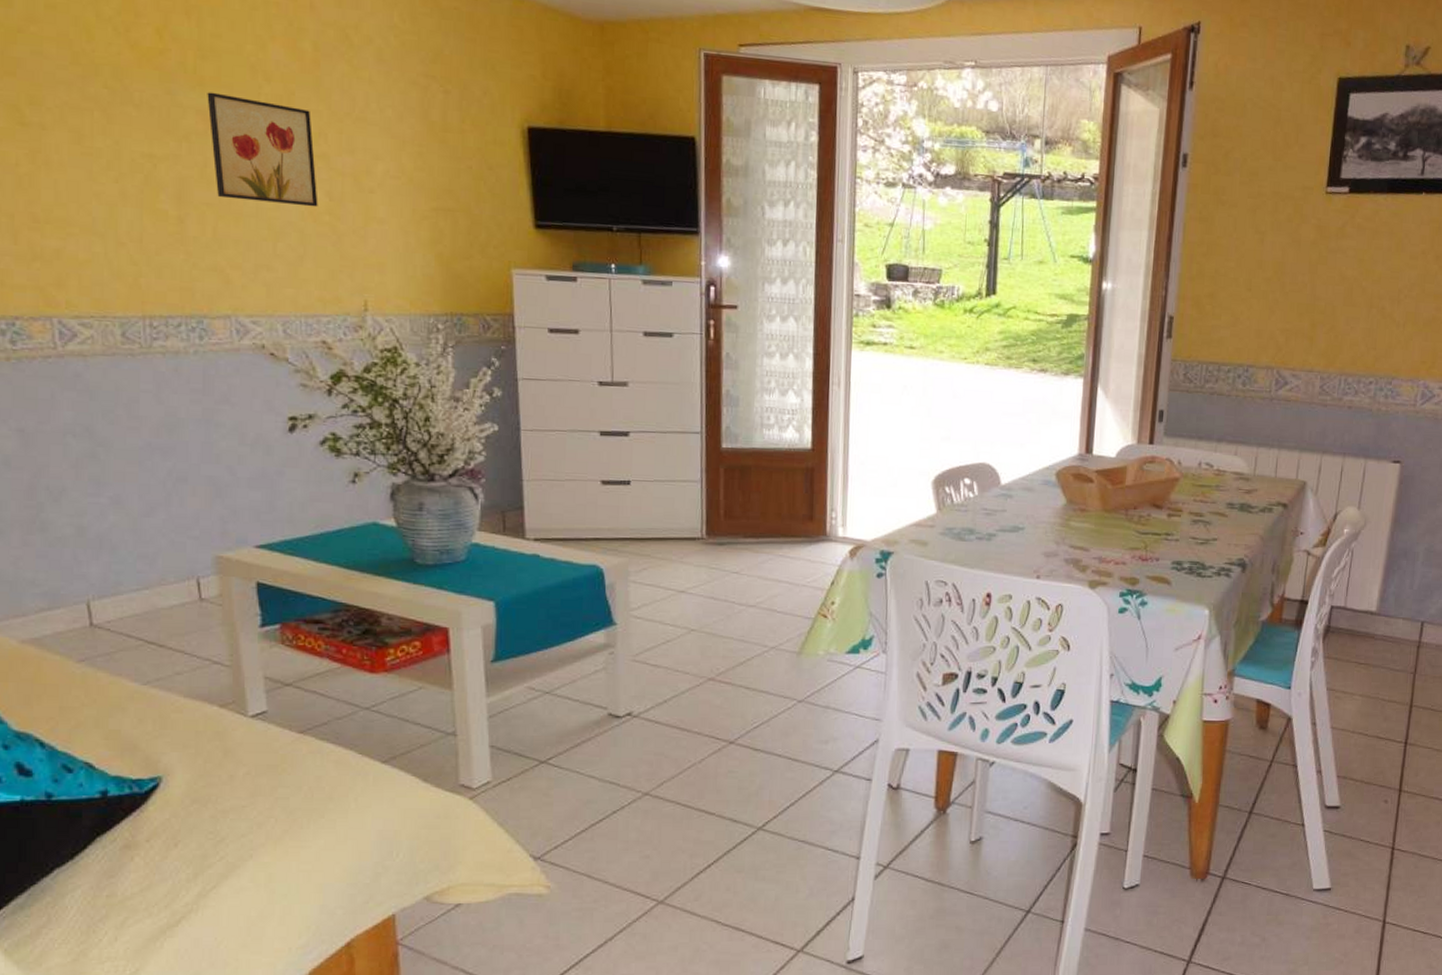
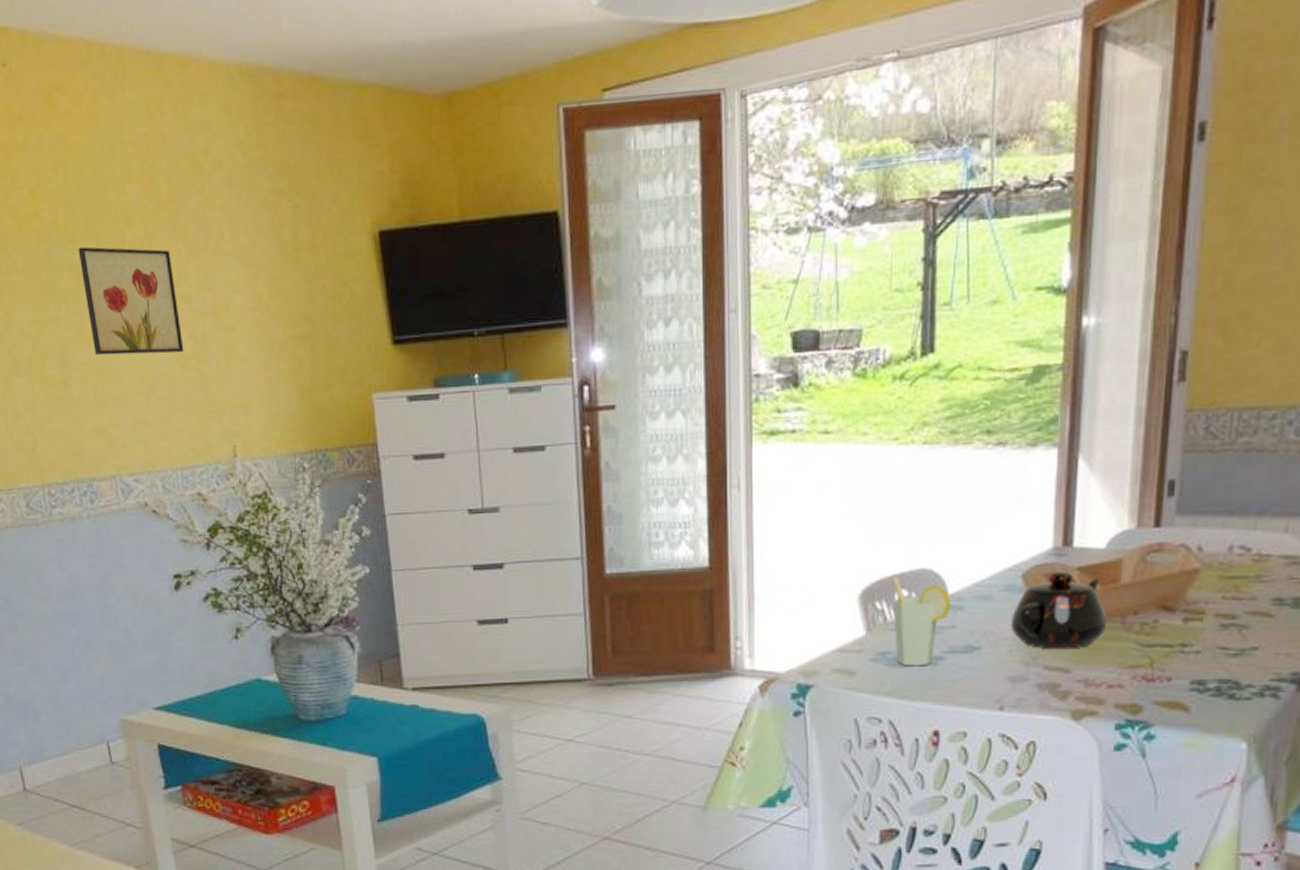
cup: none [958,468,1003,541] -> present [892,577,951,667]
teapot: none [1046,472,1116,533] -> present [1010,571,1107,650]

